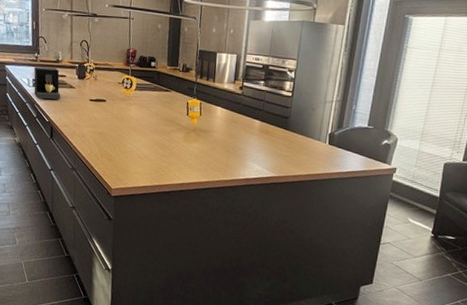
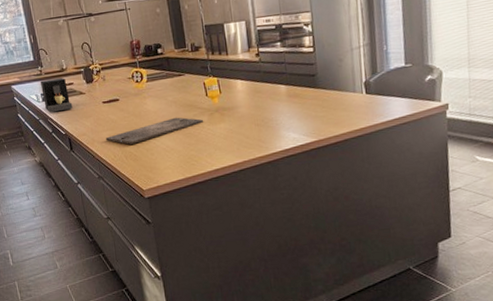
cutting board: none [85,128,180,145] -> present [105,117,204,145]

